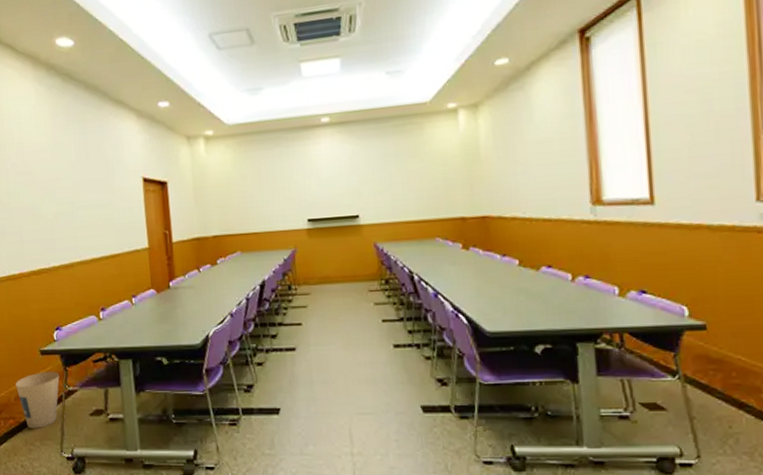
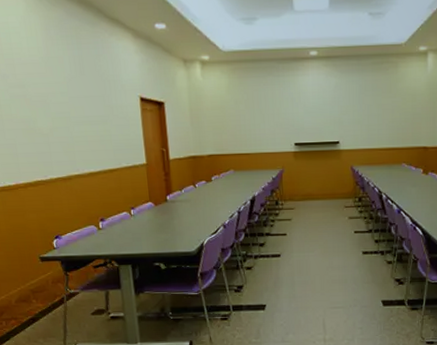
trash can: present [15,371,60,429] -> none [16,276,61,328]

